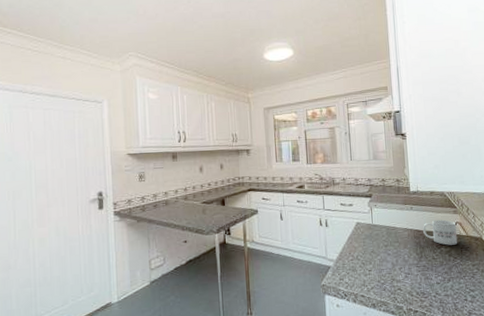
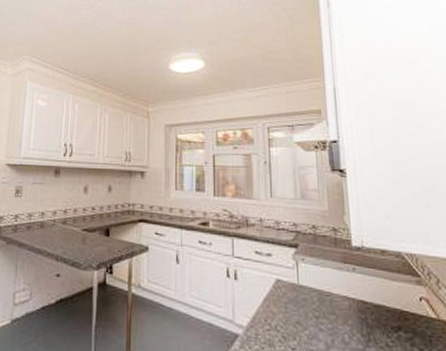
mug: present [422,219,458,245] -> none [370,290,424,330]

